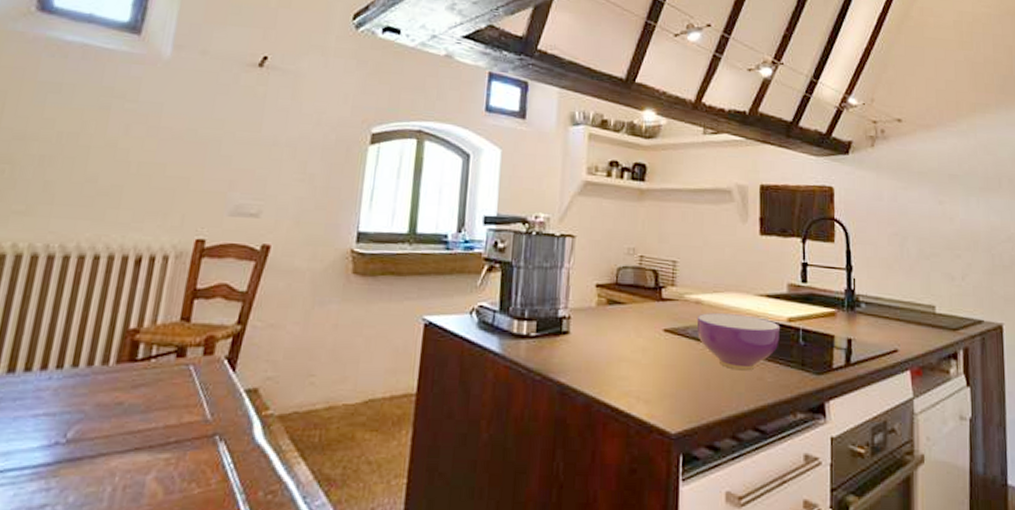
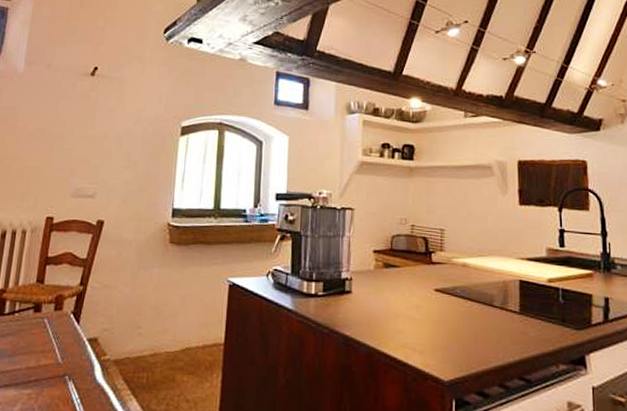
bowl: present [696,313,781,371] -> none [464,274,542,326]

